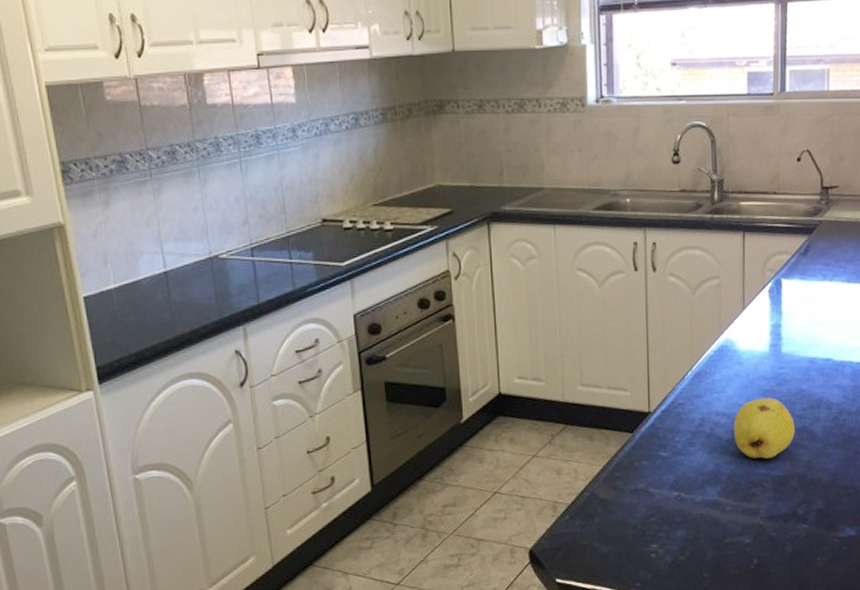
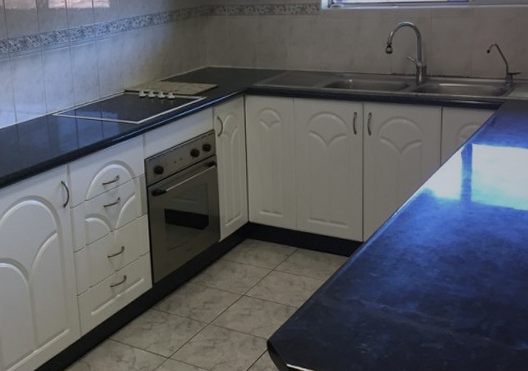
fruit: present [733,397,795,459] -> none [430,236,481,283]

